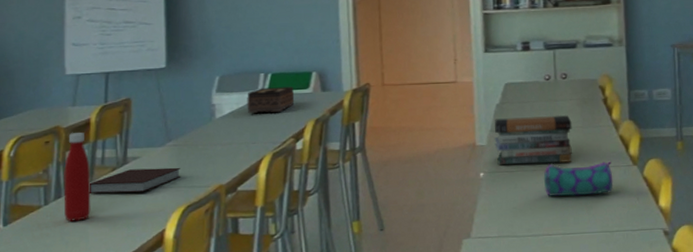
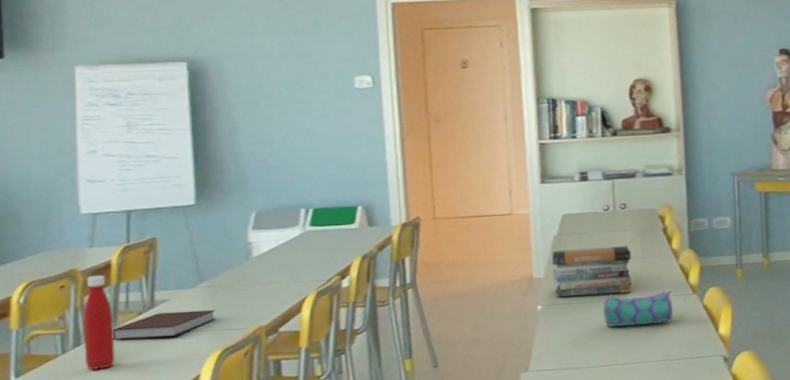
tissue box: present [247,86,295,113] -> none [287,222,339,251]

